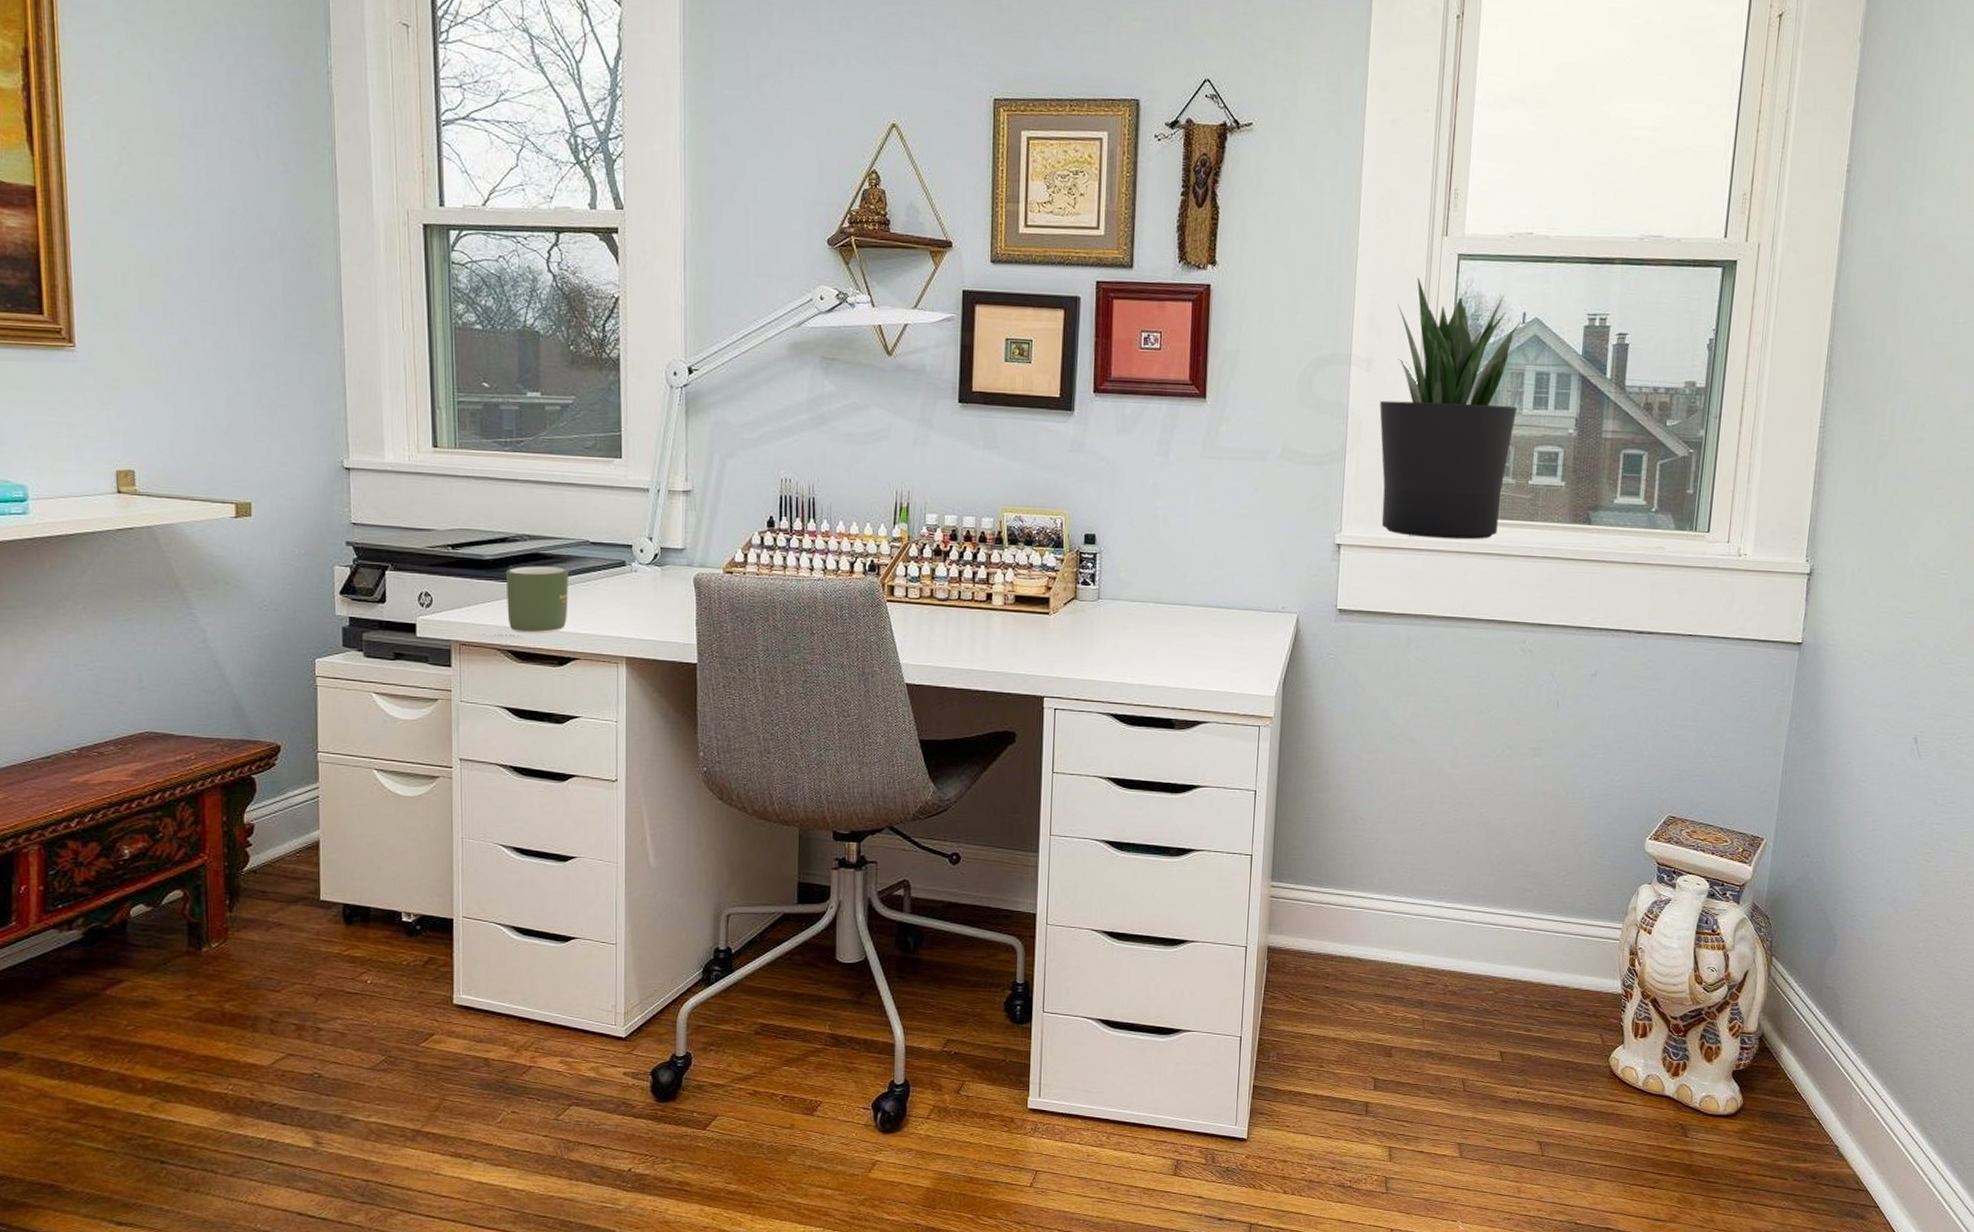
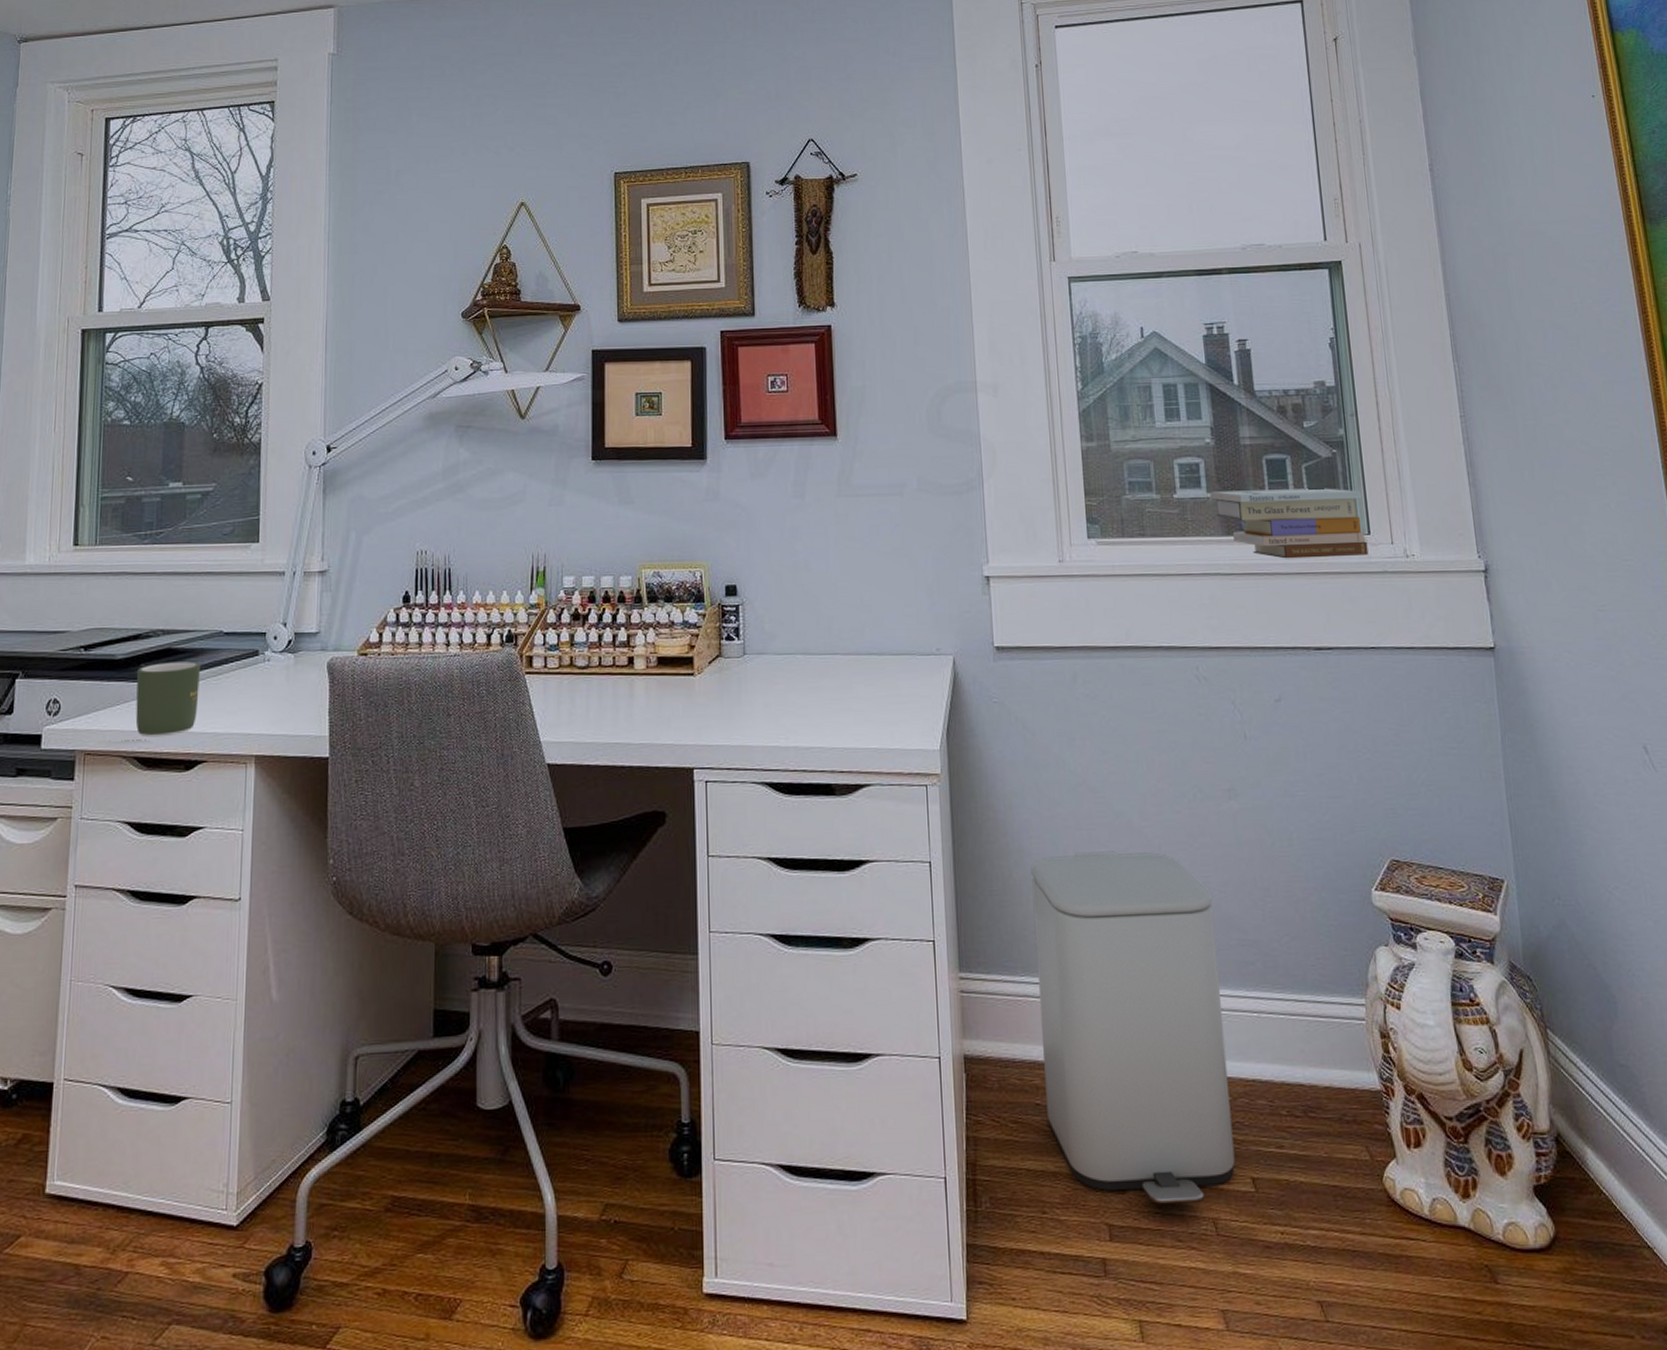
pedal bin: none [1334,791,1505,1066] -> present [1031,851,1235,1204]
planter: present [1379,277,1522,540] -> none [1011,301,1150,563]
books: none [1563,480,1710,552] -> present [1209,488,1369,559]

